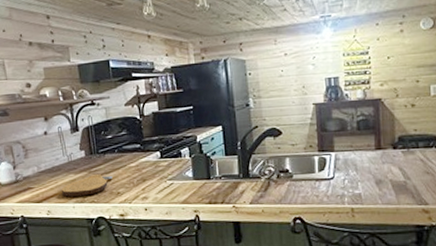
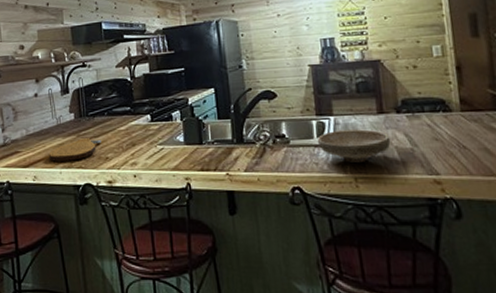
bowl: none [318,164,386,195] -> present [317,129,391,162]

